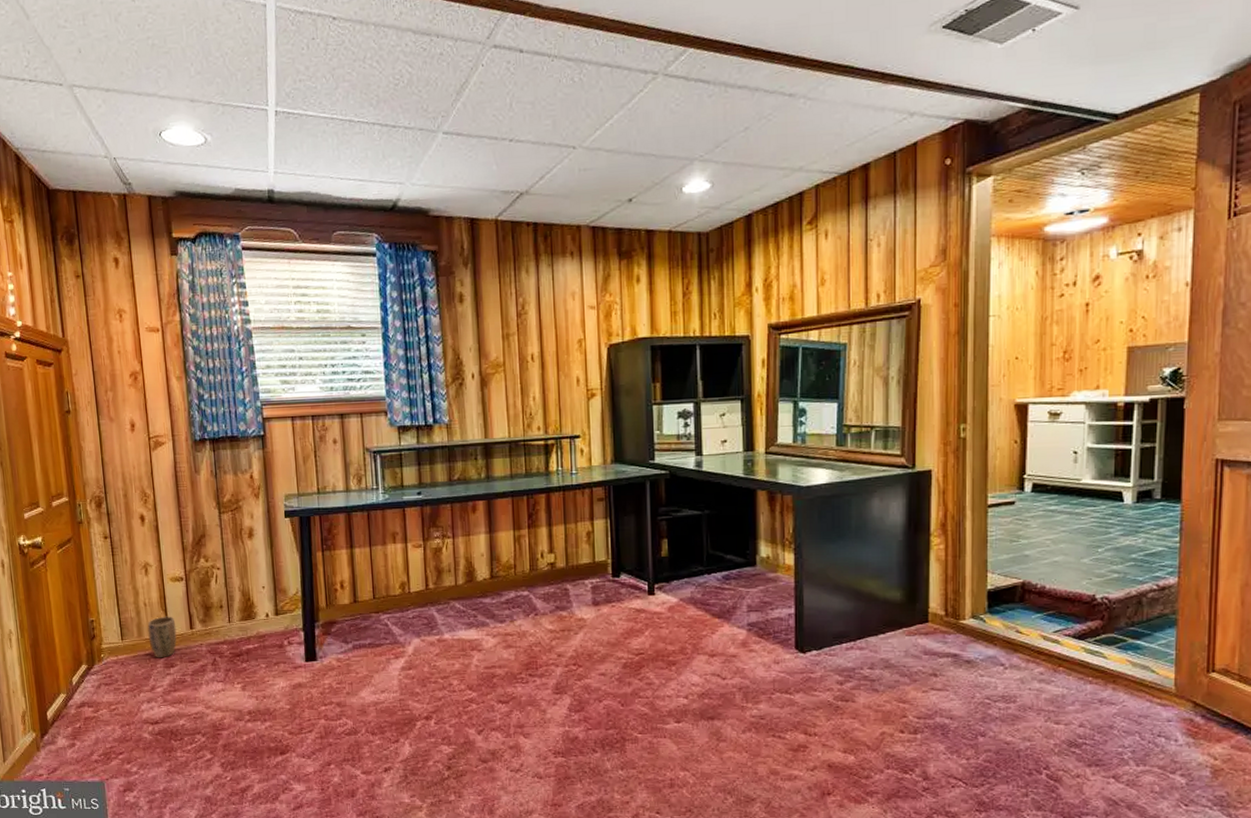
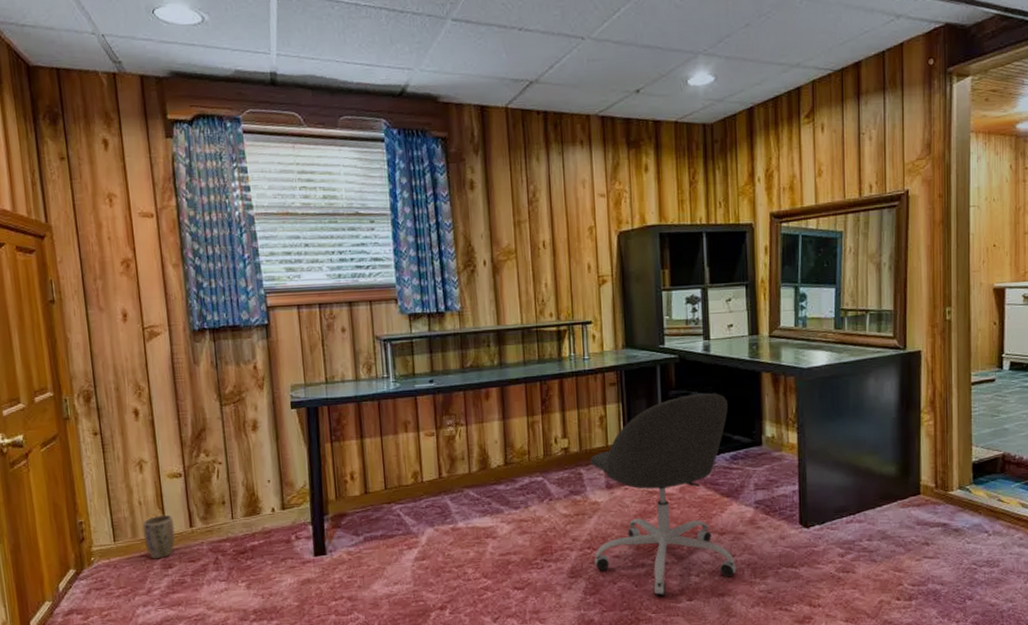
office chair: none [576,510,728,717] -> present [590,393,737,597]

